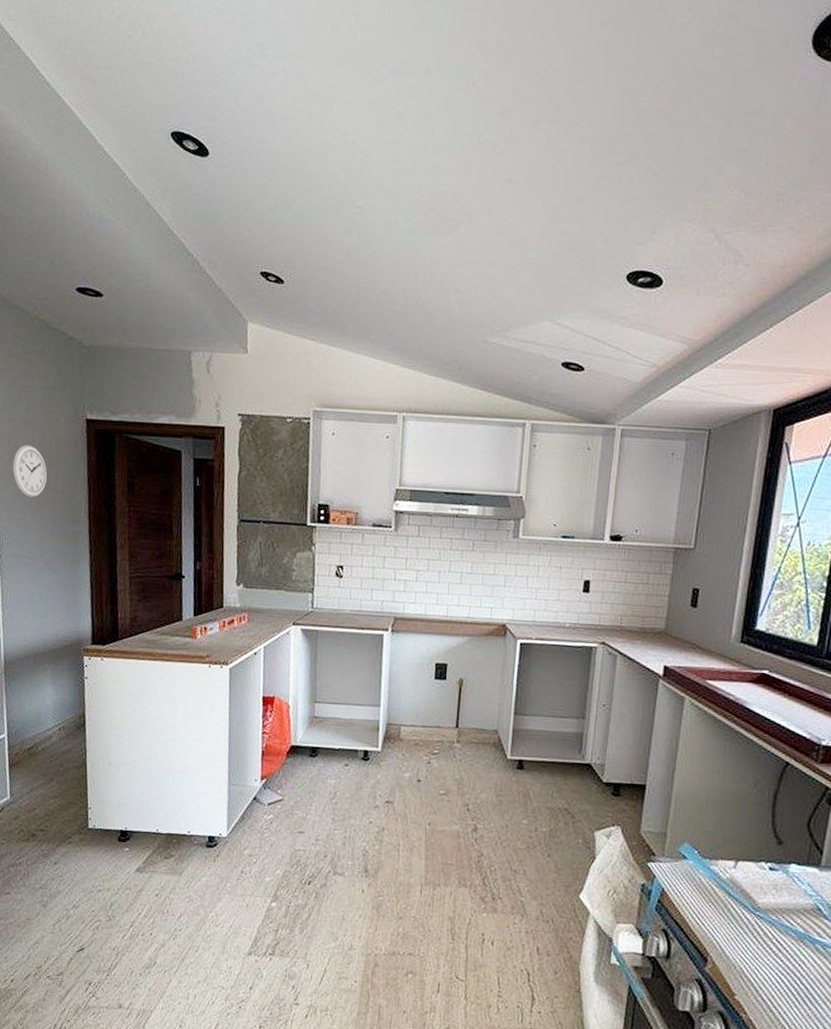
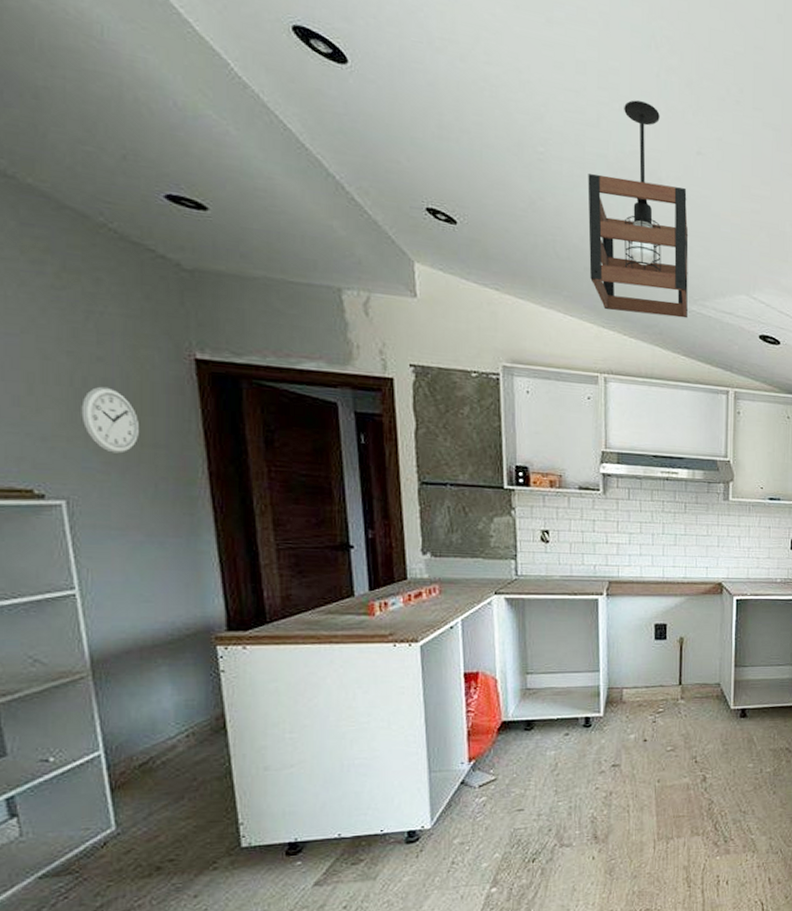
pendant light: none [396,140,495,351] -> present [587,100,689,319]

